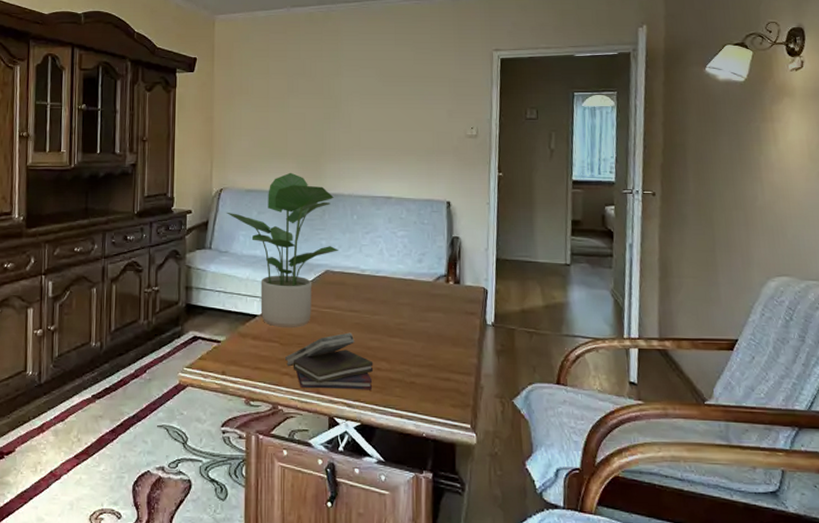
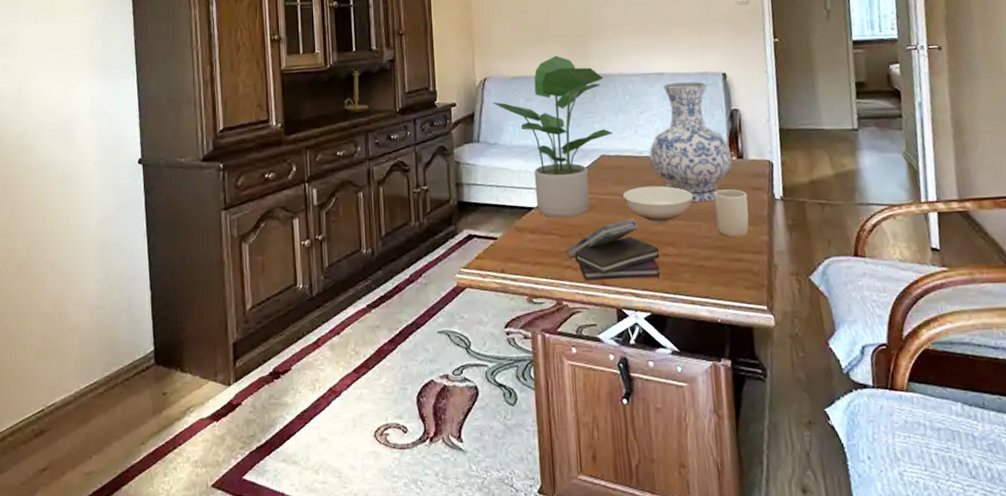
candle holder: none [84,170,108,212] -> present [344,69,369,113]
bowl: none [344,303,410,338] -> present [623,185,694,222]
vase: none [370,207,450,322] -> present [649,81,733,202]
mug: none [429,312,461,358] -> present [714,189,750,238]

